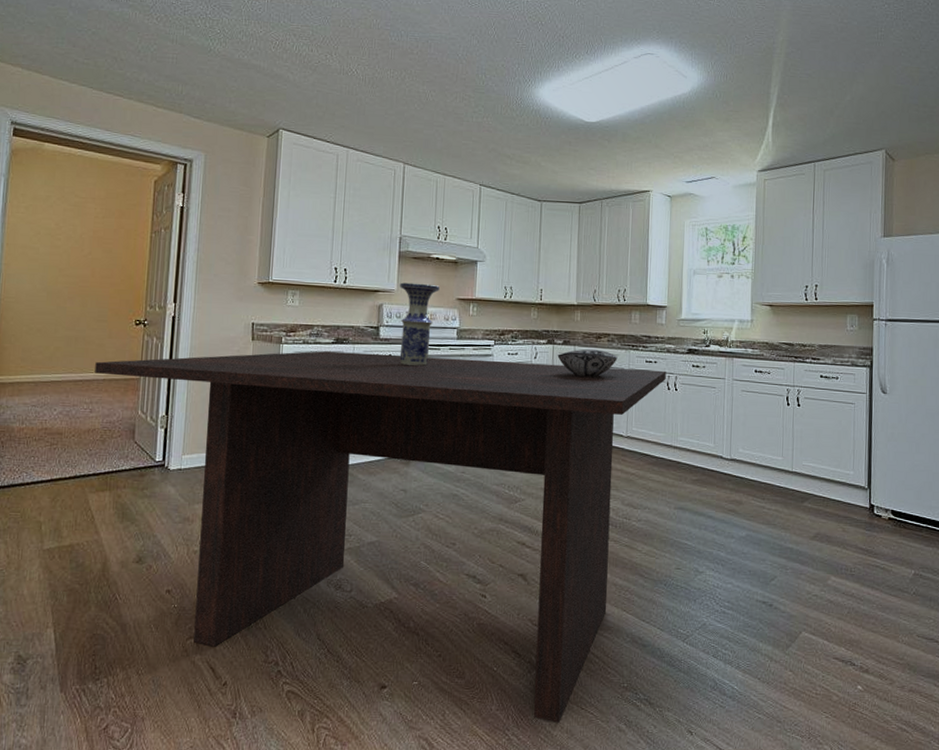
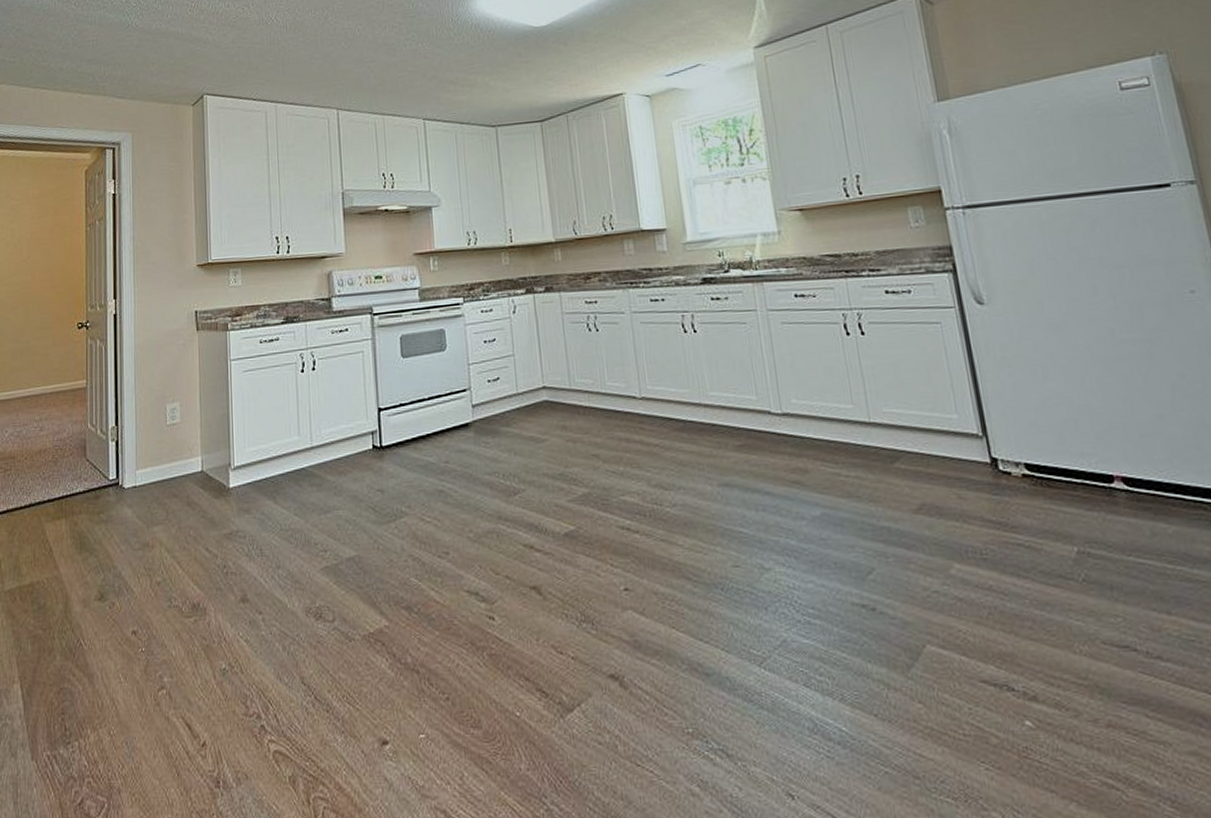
dining table: present [95,351,666,723] -> none [42,309,680,786]
vase: present [399,282,441,366] -> none [348,241,394,340]
decorative bowl: present [557,349,618,377] -> none [540,293,615,329]

